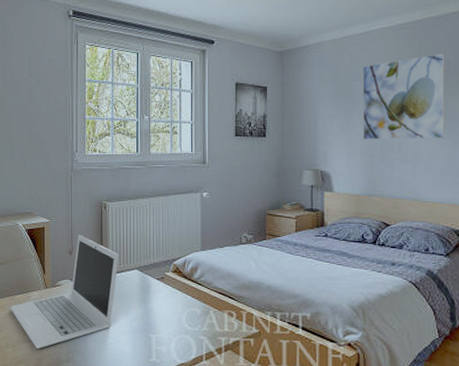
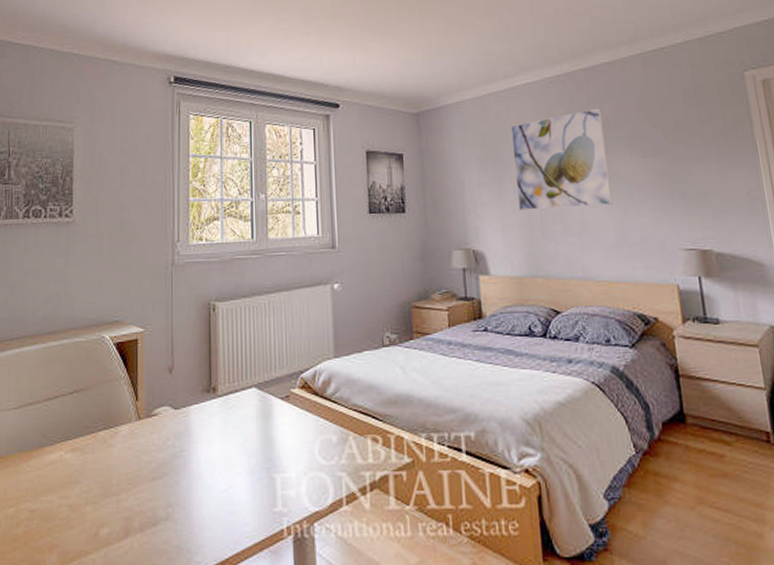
laptop: present [10,234,118,349] -> none [92,345,231,504]

